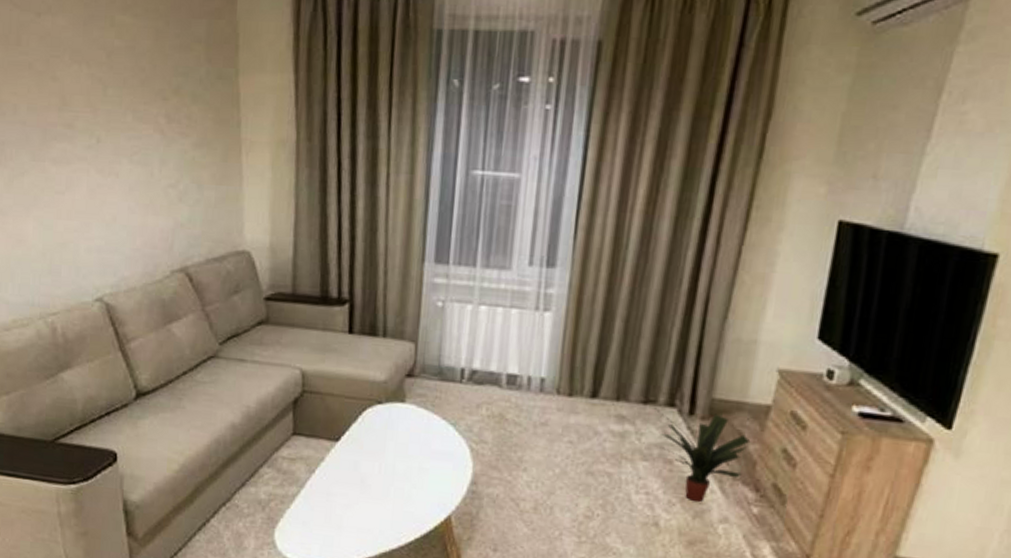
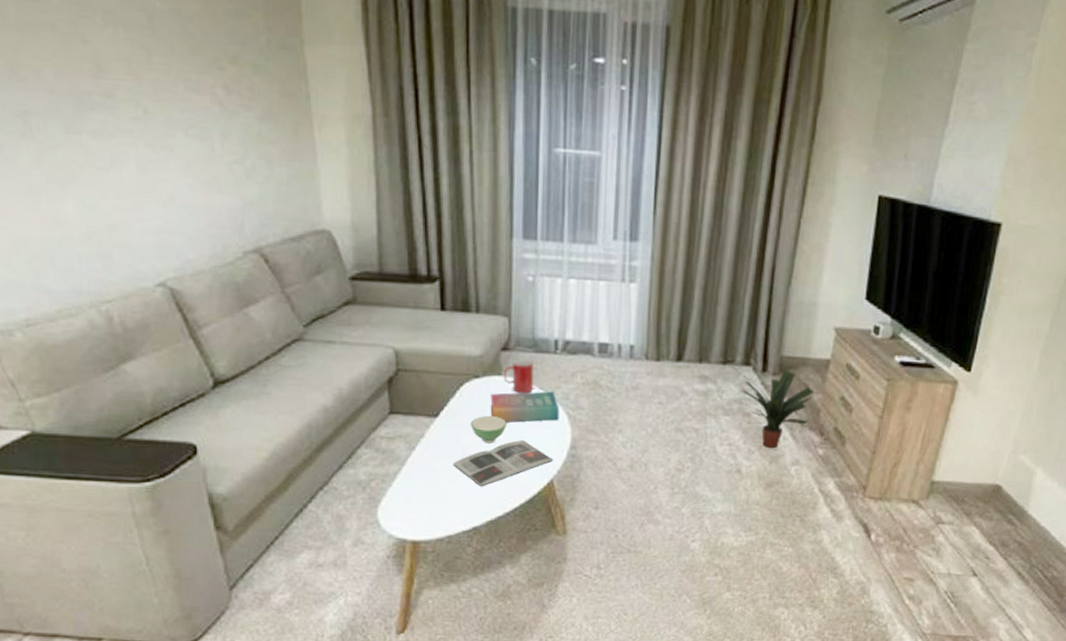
magazine: none [350,471,453,516] -> present [453,440,554,486]
bowl: none [370,443,407,472] -> present [470,415,507,443]
book: none [391,420,462,453] -> present [490,391,560,423]
cup: none [406,386,438,423] -> present [503,358,535,393]

